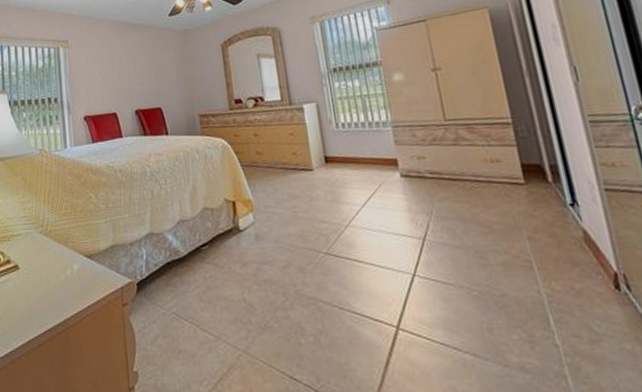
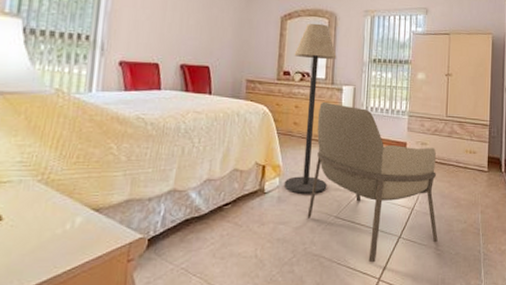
floor lamp: none [242,42,308,230] -> present [284,23,337,194]
armchair: none [280,125,470,307] -> present [307,101,438,263]

